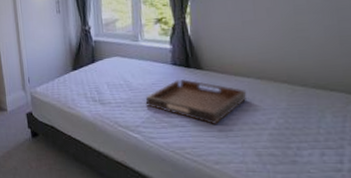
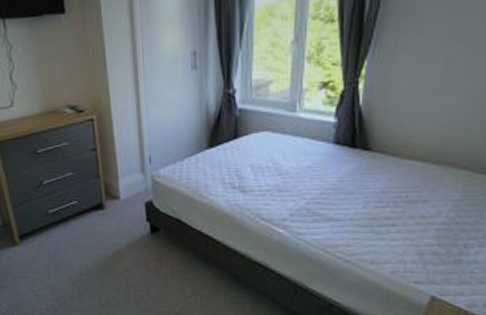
serving tray: present [145,79,247,124] -> none [296,162,419,218]

